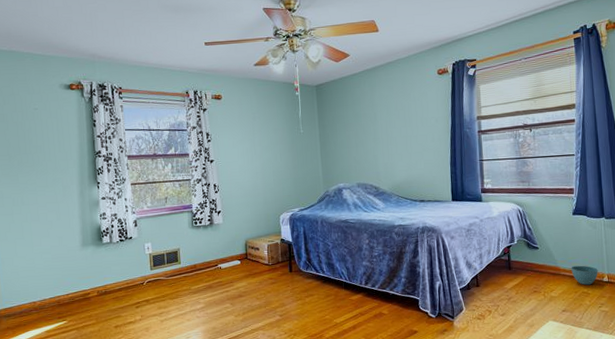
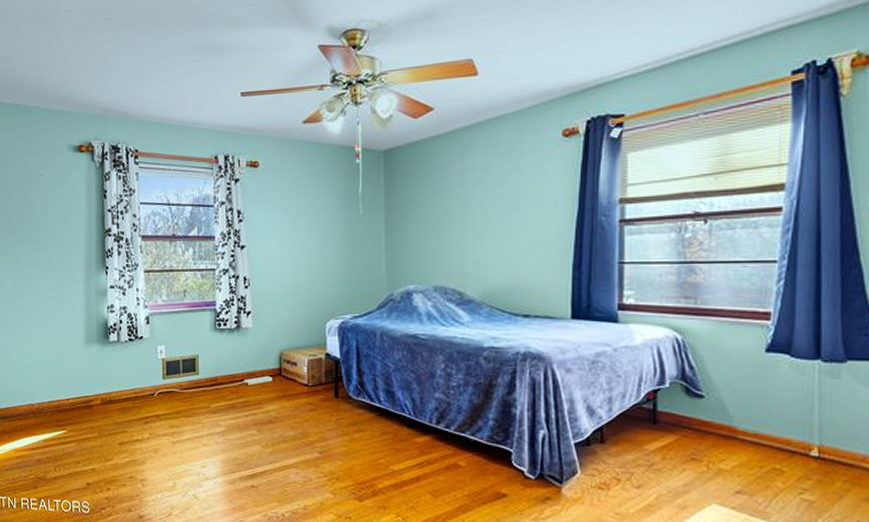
plant pot: present [571,265,598,285] -> none [756,428,802,459]

